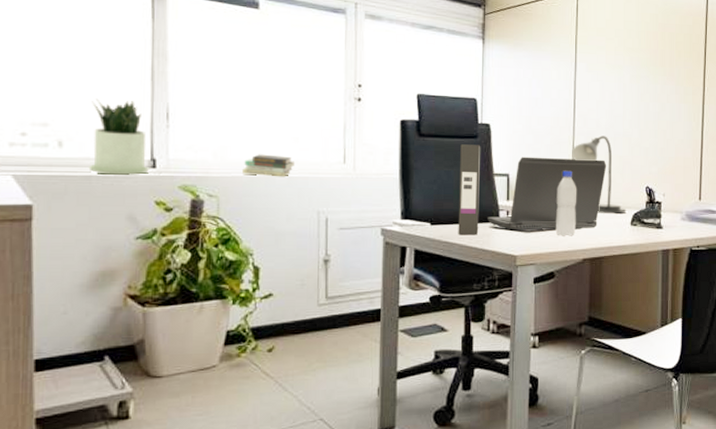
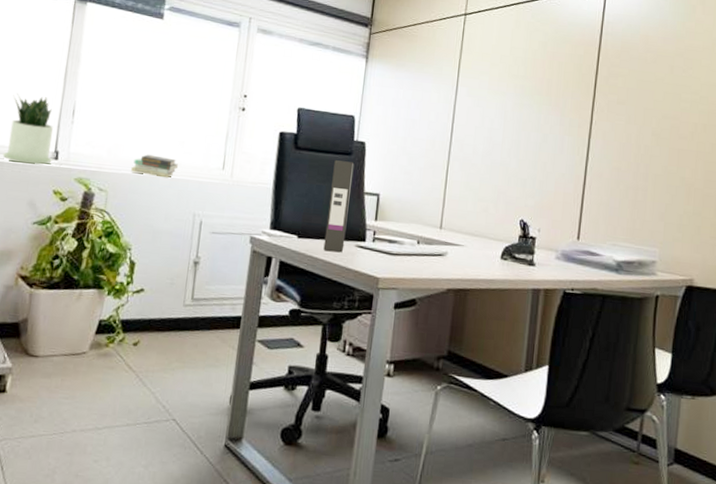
laptop computer: present [487,156,607,231] -> none [354,177,481,258]
water bottle: present [555,170,577,236] -> none [421,195,448,264]
desk lamp: present [572,136,627,213] -> none [445,162,498,246]

